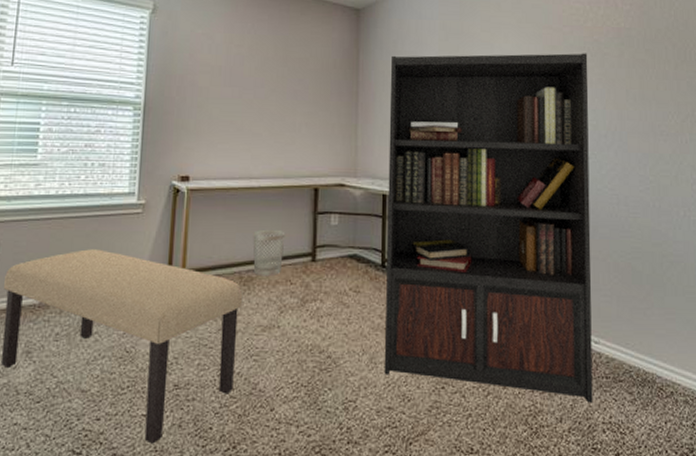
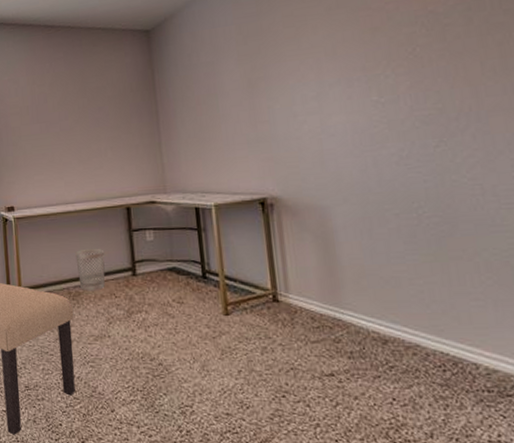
bookcase: present [384,53,600,403] -> none [188,28,475,419]

